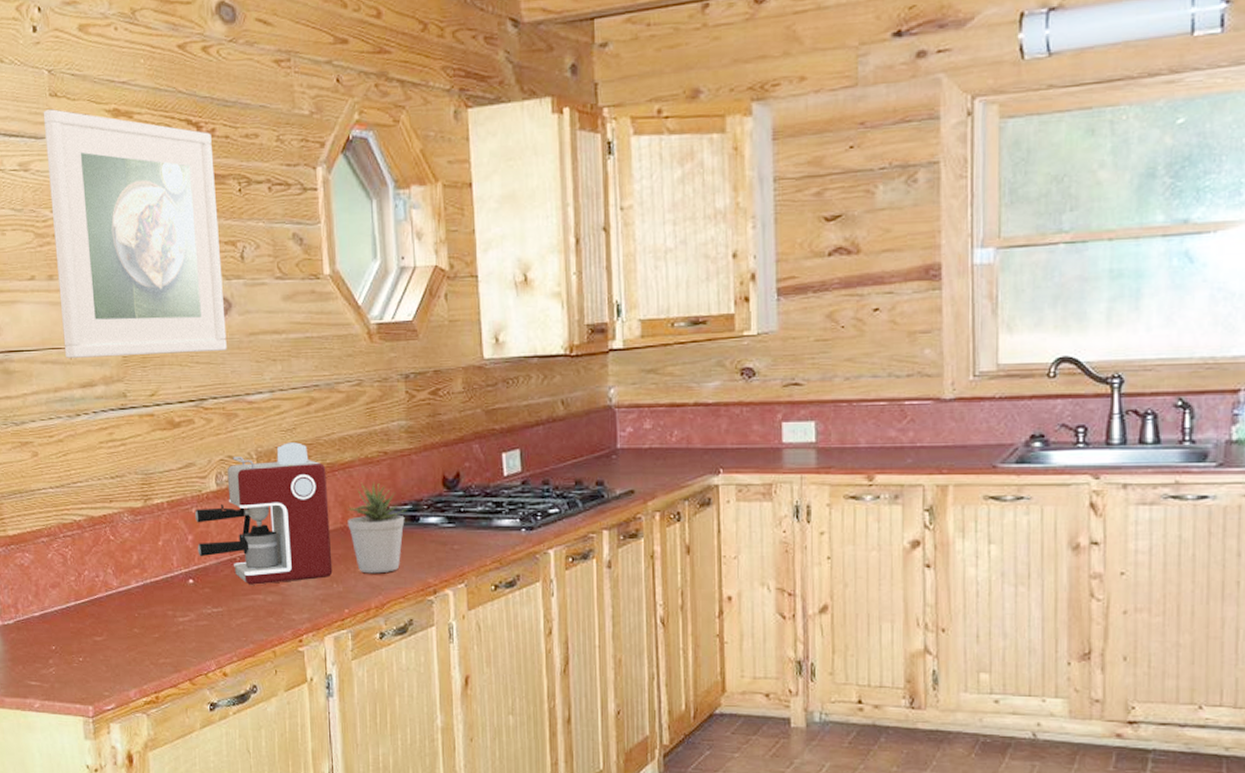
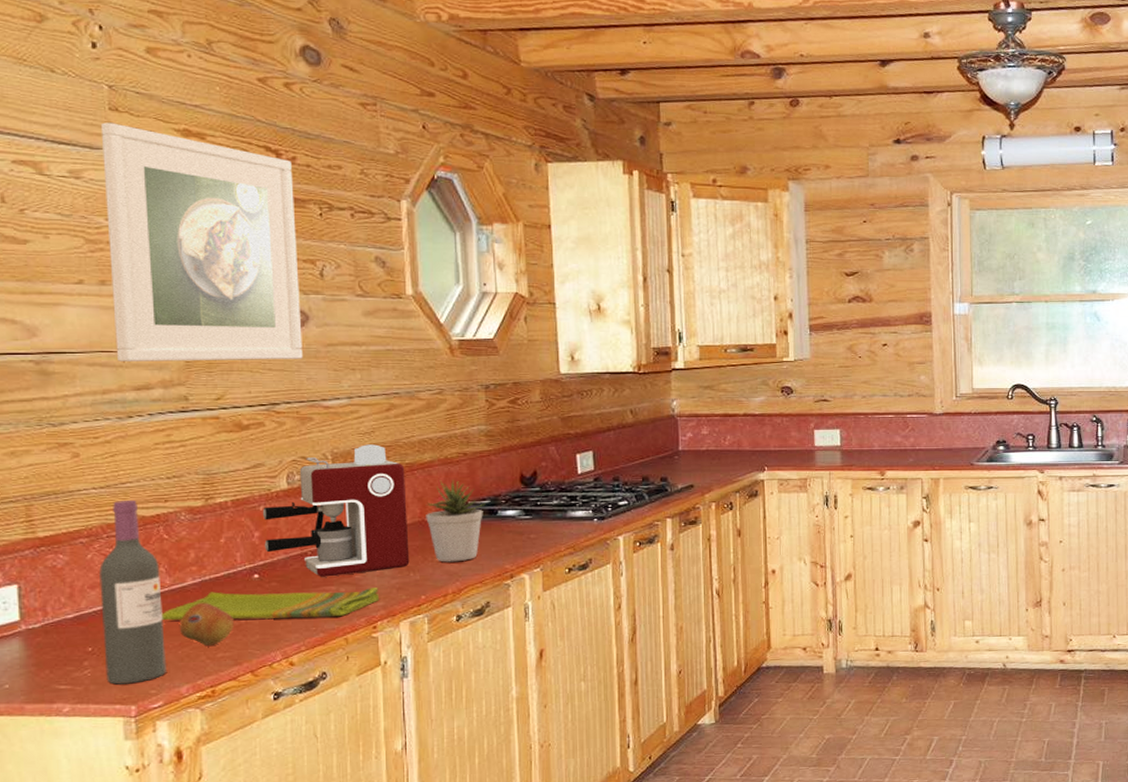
wine bottle: none [58,500,117,684] -> present [99,501,166,685]
dish towel: none [111,596,304,628] -> present [161,588,379,621]
fruit: none [126,606,173,651] -> present [179,602,234,646]

